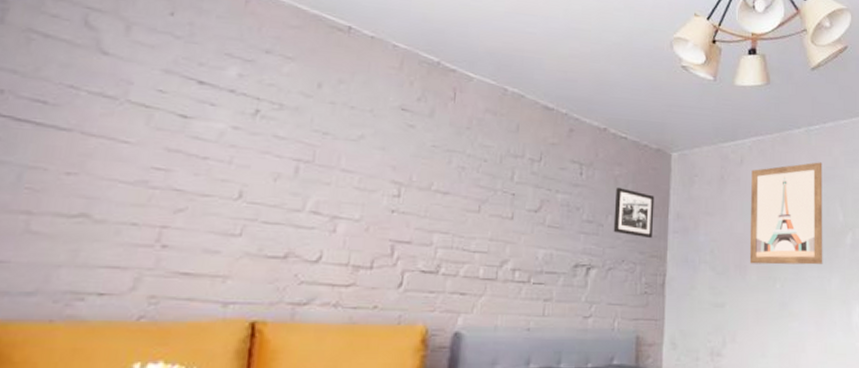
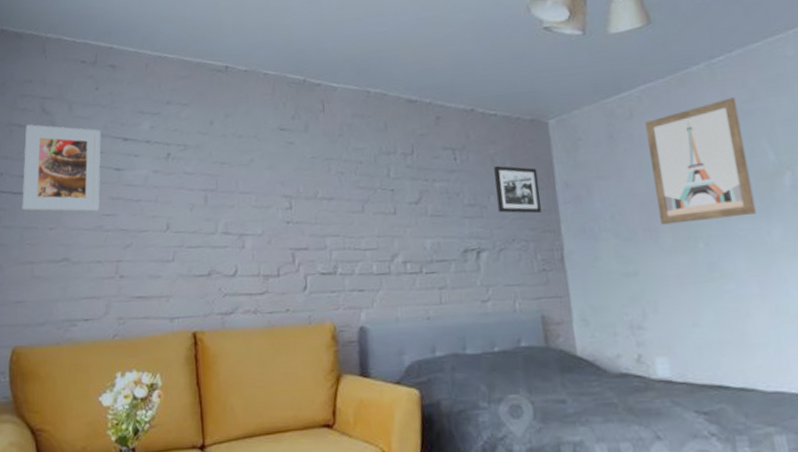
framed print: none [26,35,168,162] -> present [22,124,101,212]

